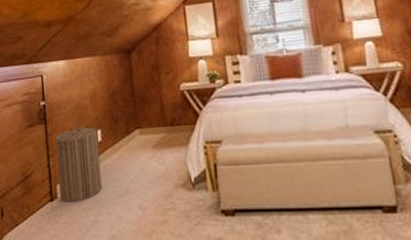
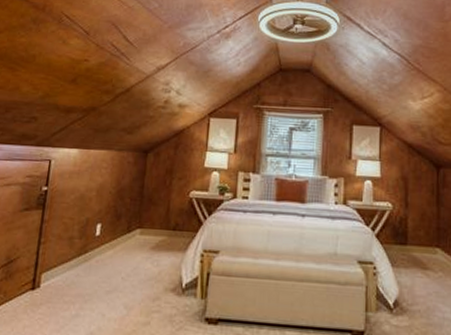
laundry hamper: present [55,124,102,202] -> none [42,215,98,294]

